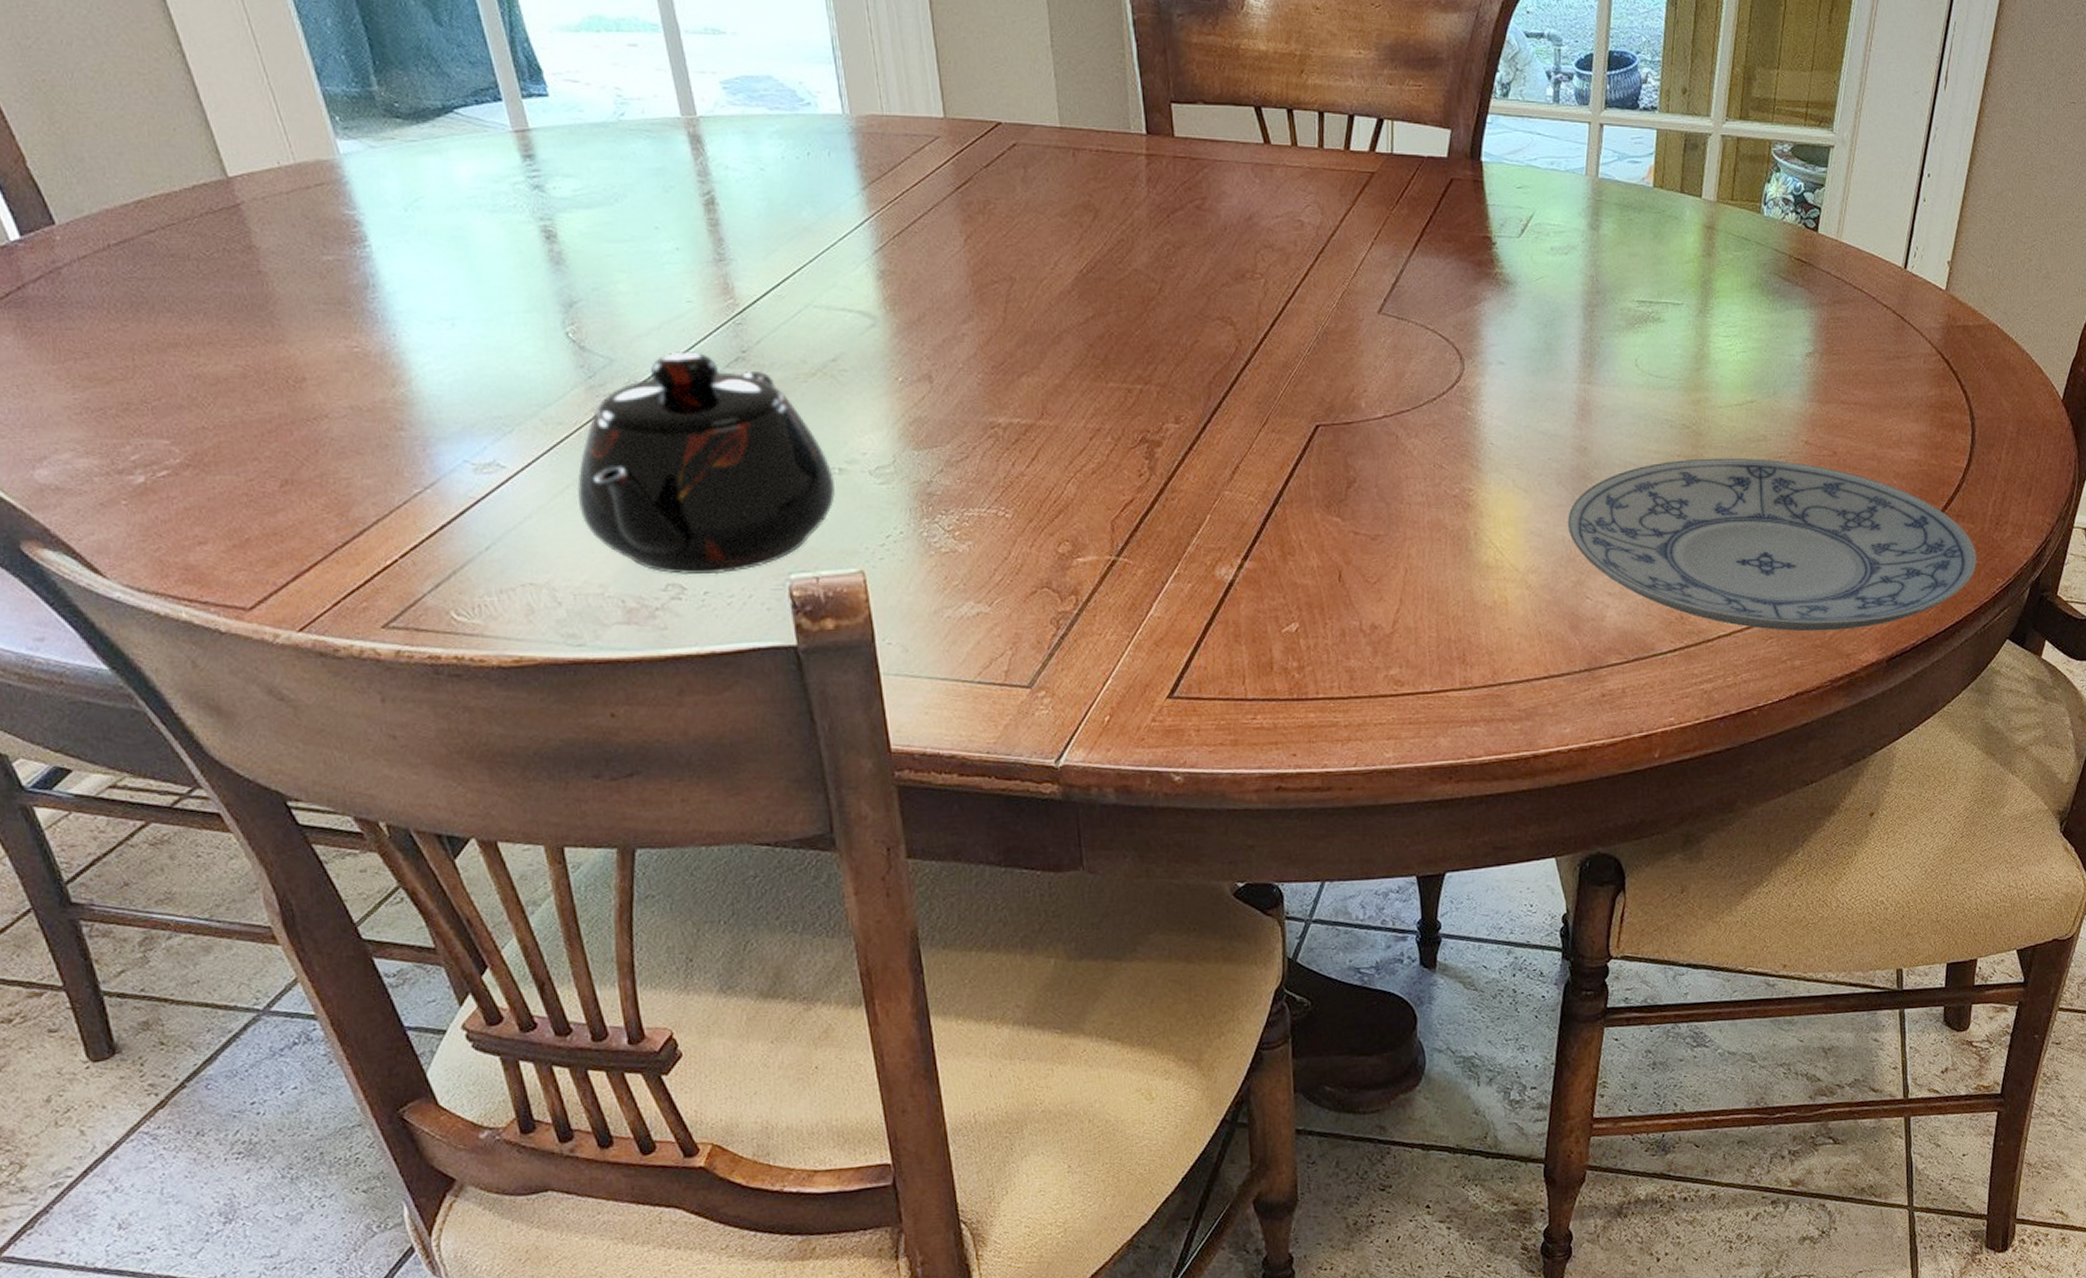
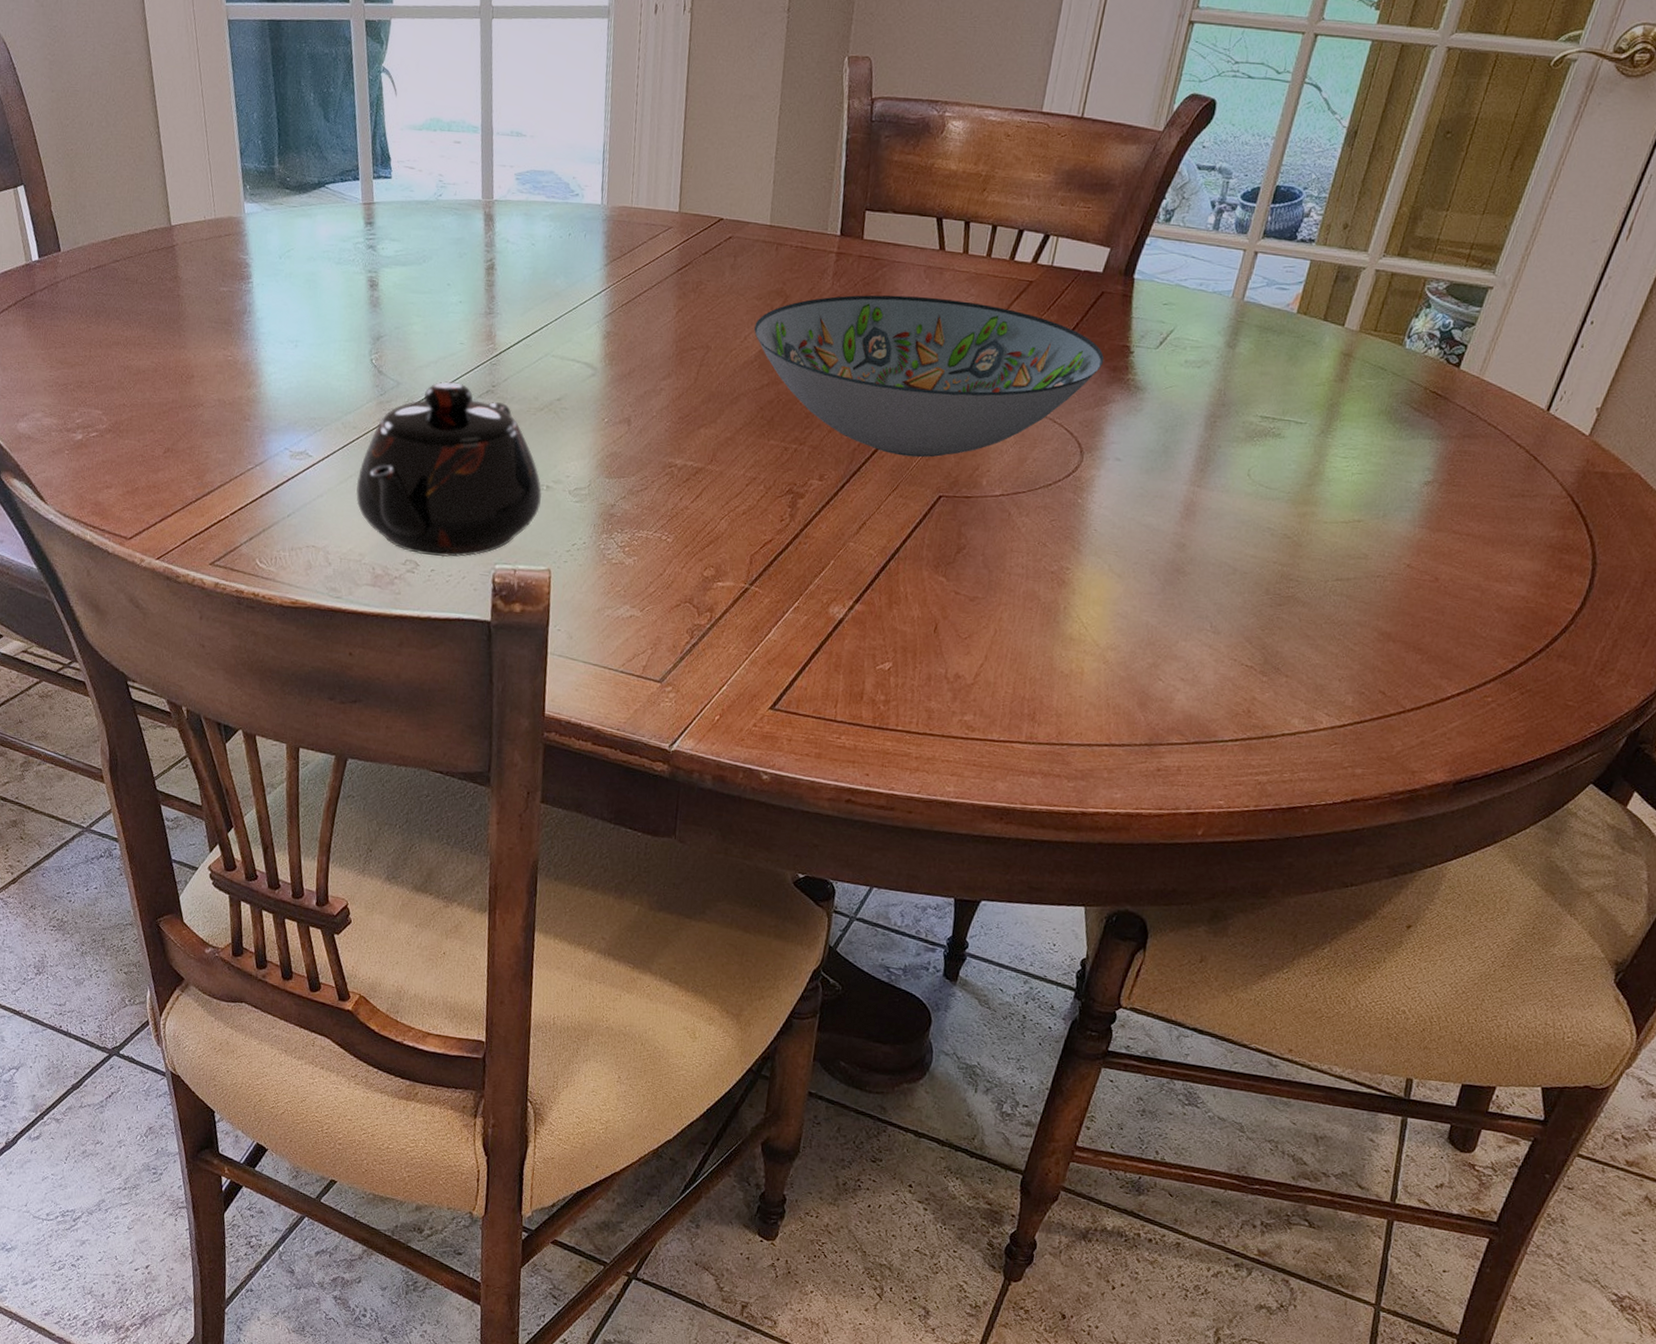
decorative bowl: none [1064,199,1467,385] -> present [754,295,1105,458]
plate: present [1568,457,1977,632] -> none [1153,566,1573,749]

